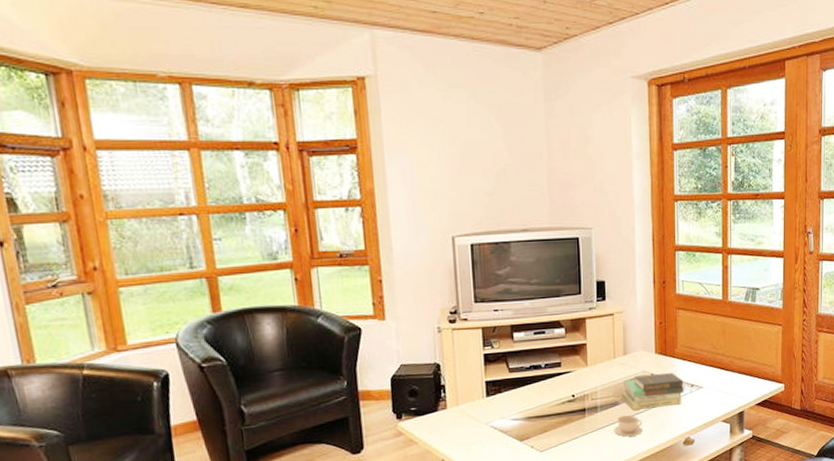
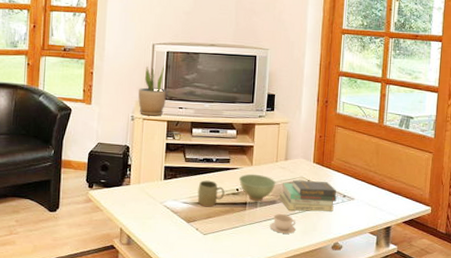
potted plant: none [442,260,477,325] -> present [138,64,166,116]
mug: none [527,389,559,421] -> present [197,180,225,207]
bowl: none [574,375,616,406] -> present [239,174,276,201]

